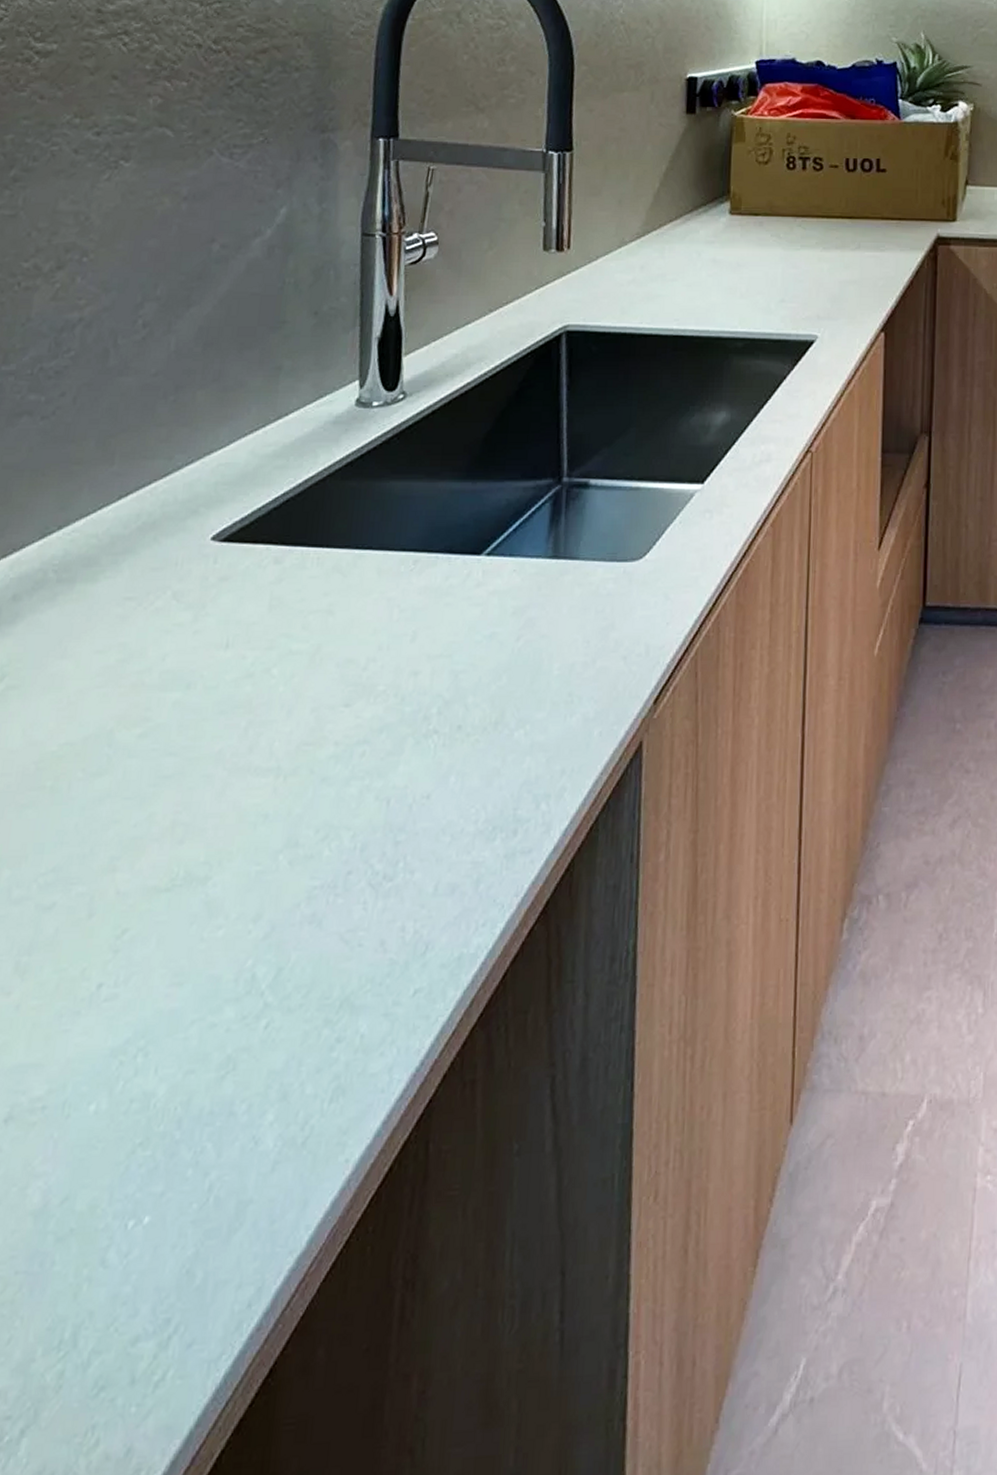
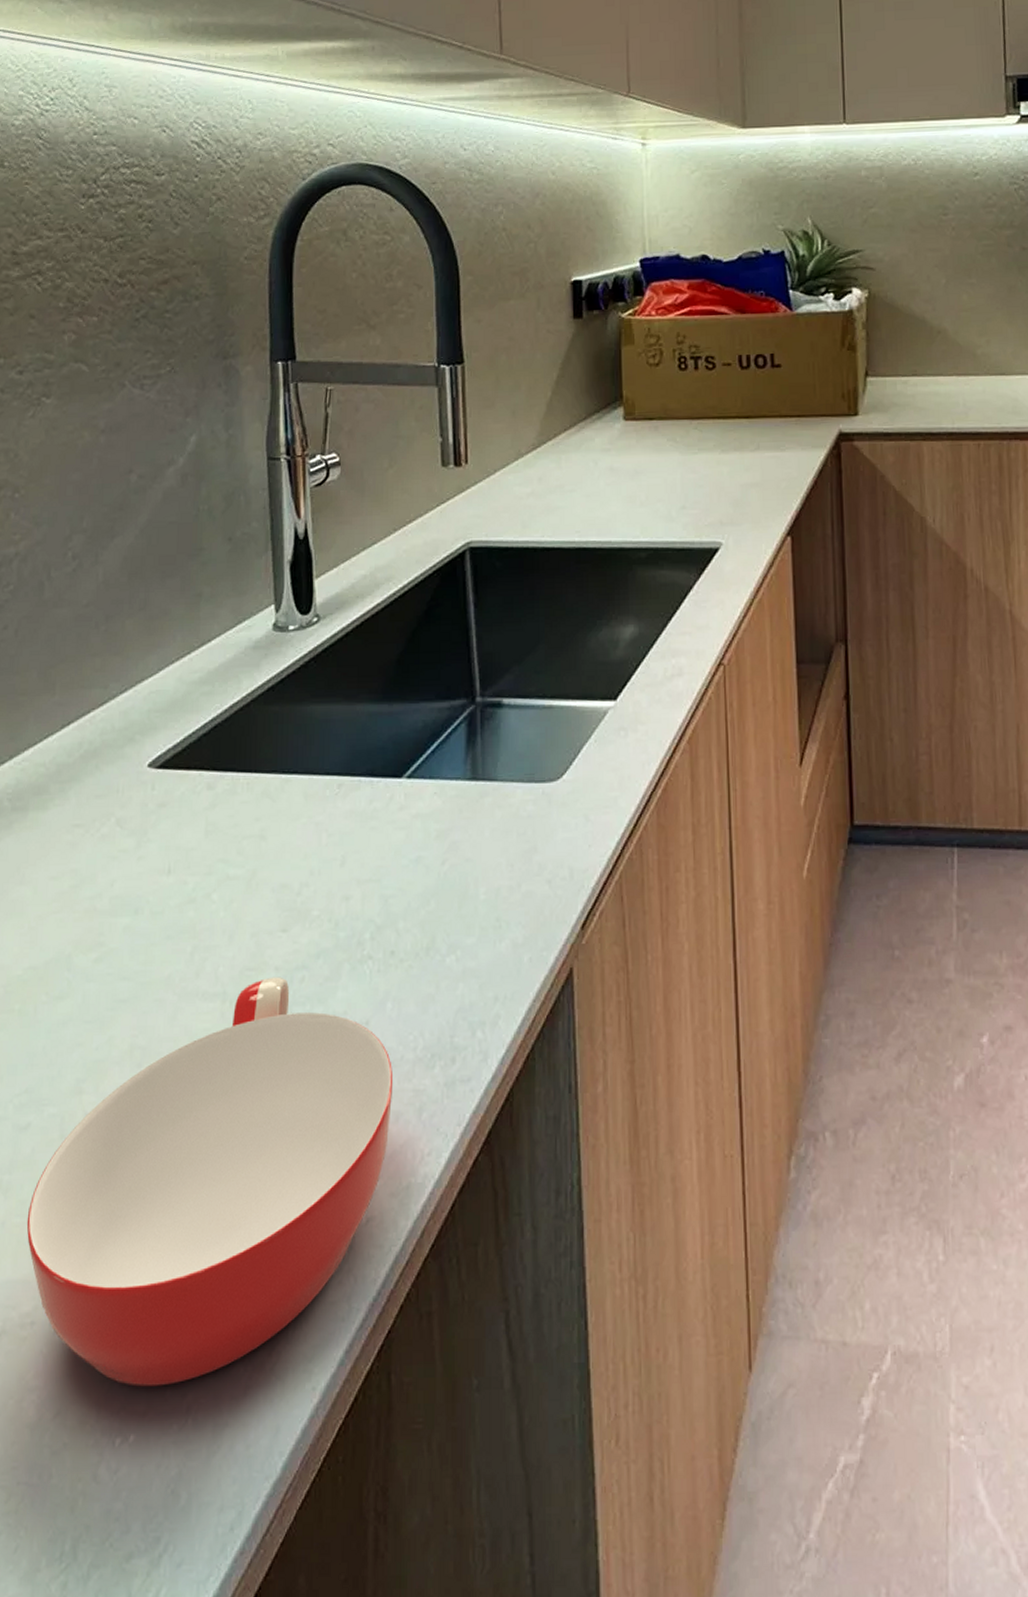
bowl: none [43,751,452,1168] -> present [26,976,394,1387]

